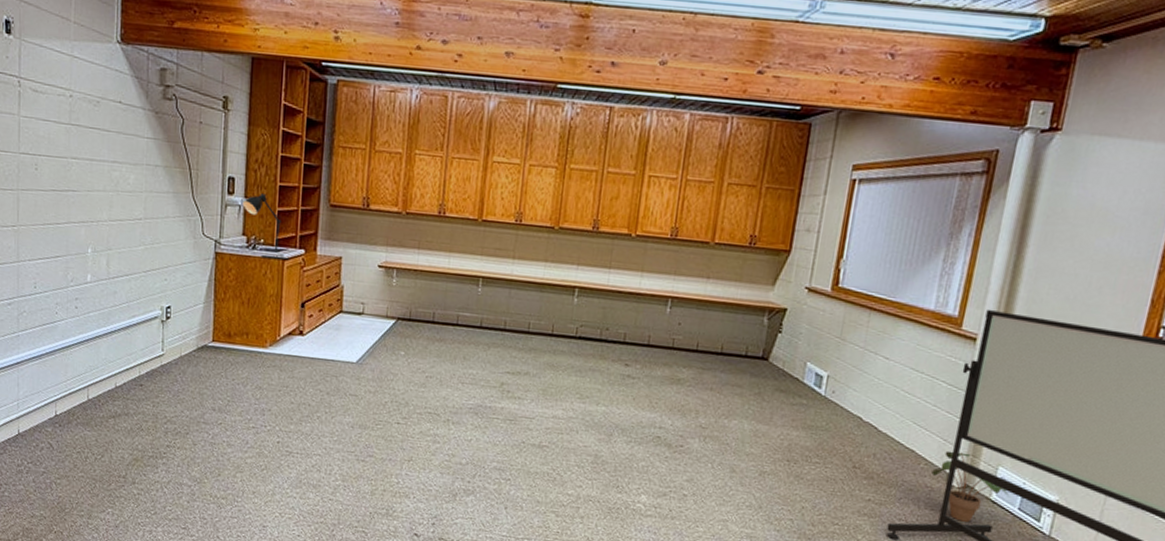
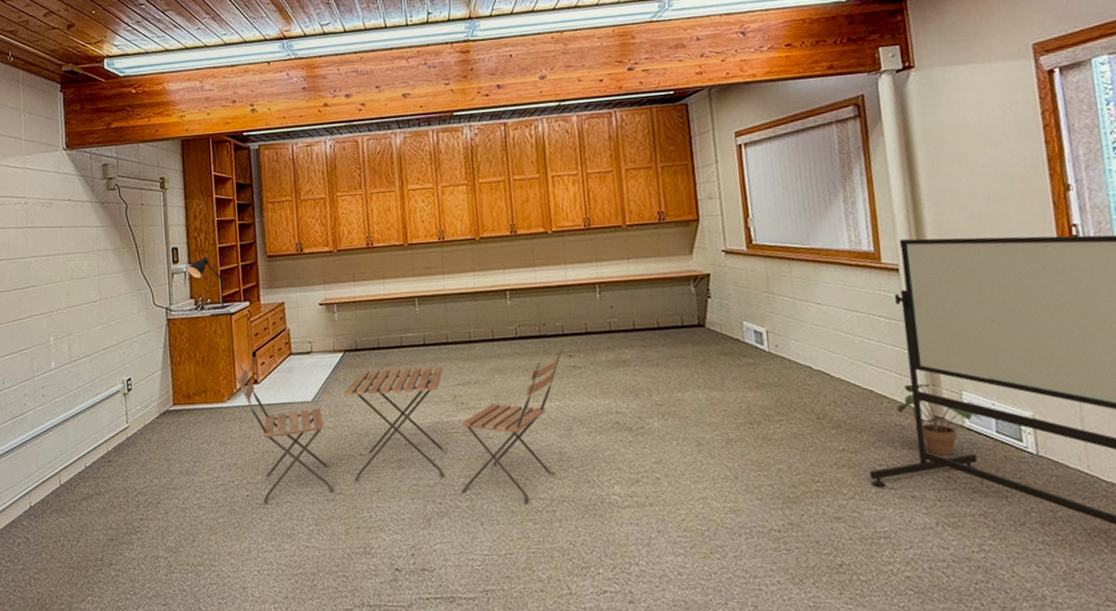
folding chair: none [279,312,619,498] -> present [234,350,562,505]

